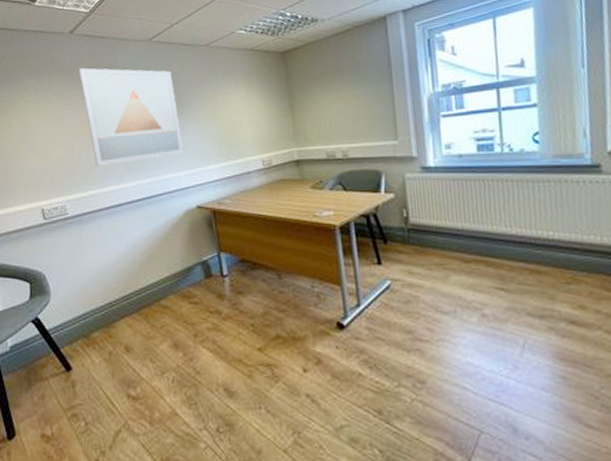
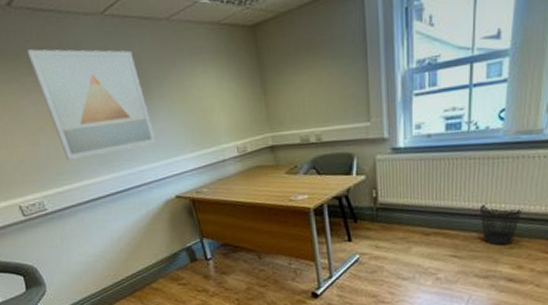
wastebasket: none [523,229,575,279] -> present [479,203,523,245]

